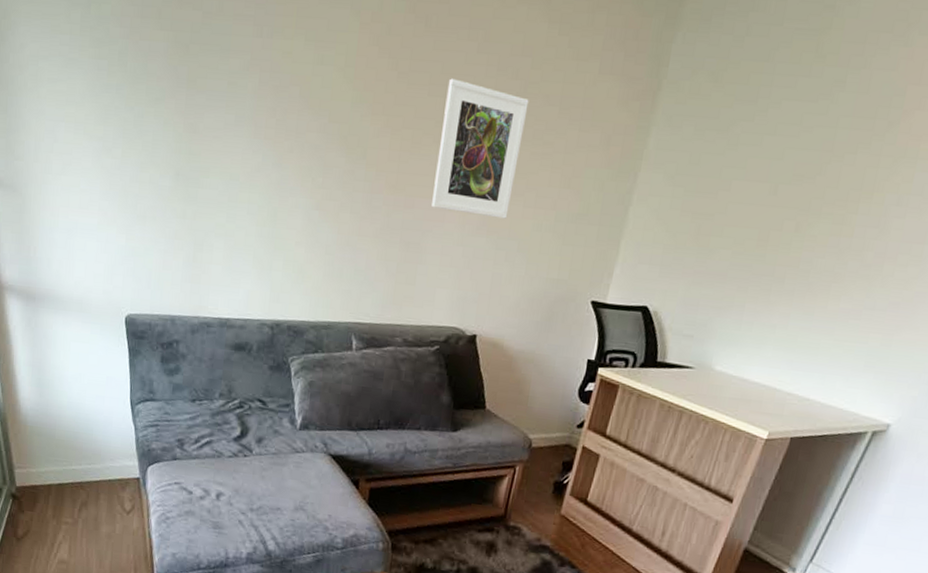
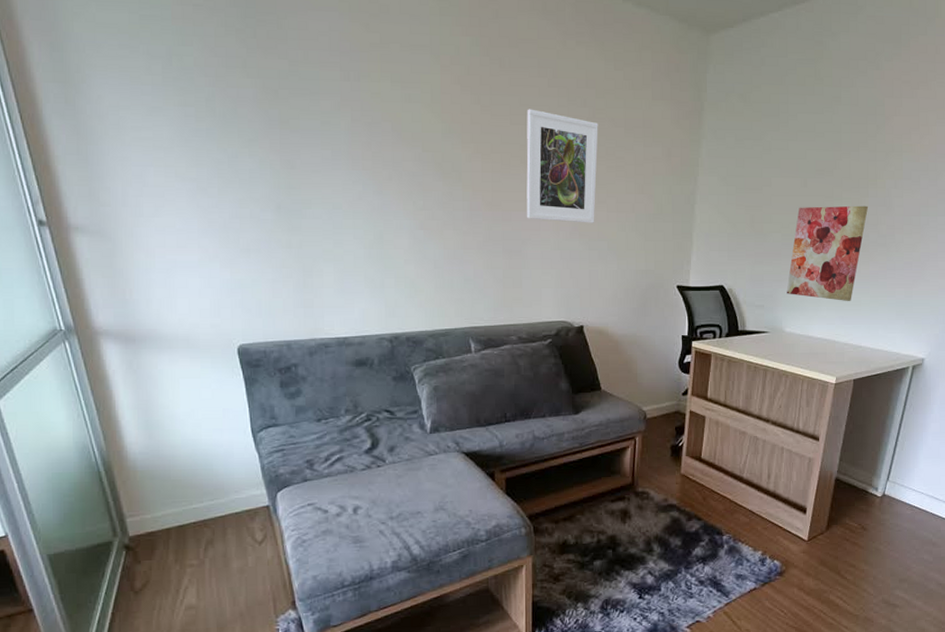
wall art: none [724,220,855,343] -> present [786,205,869,301]

